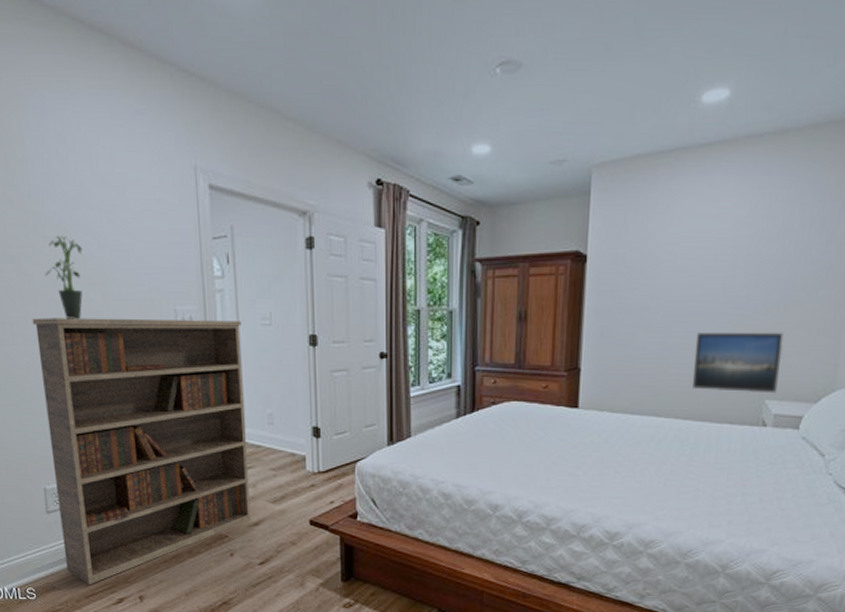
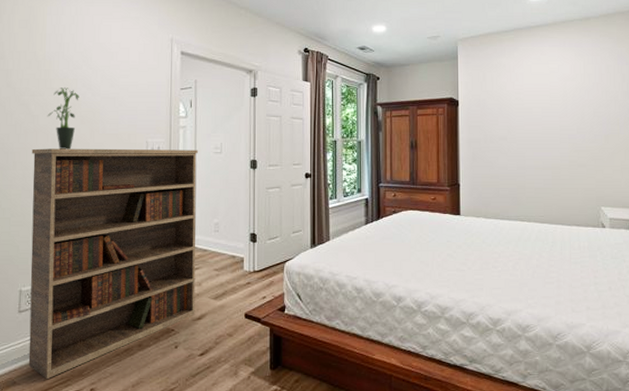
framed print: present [692,331,784,394] -> none [544,155,609,202]

